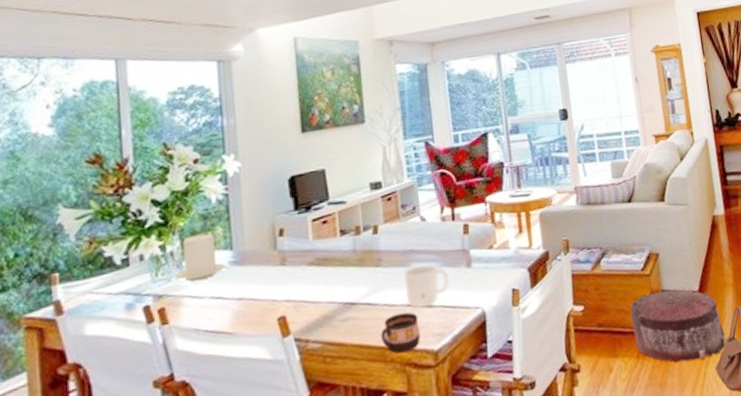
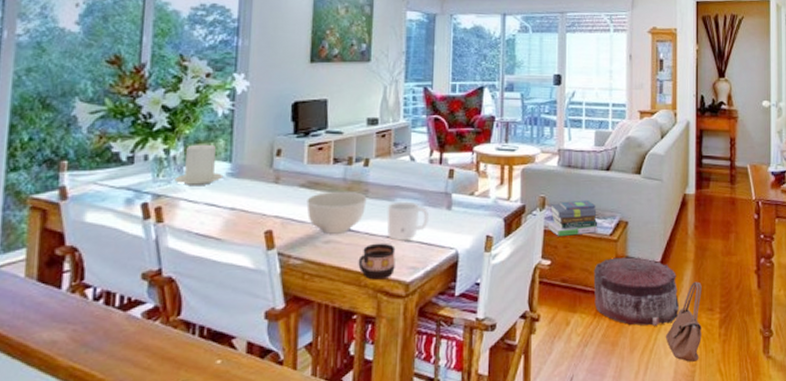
bowl: none [317,262,381,312] -> present [306,191,367,234]
books: none [574,237,629,279] -> present [547,201,598,236]

